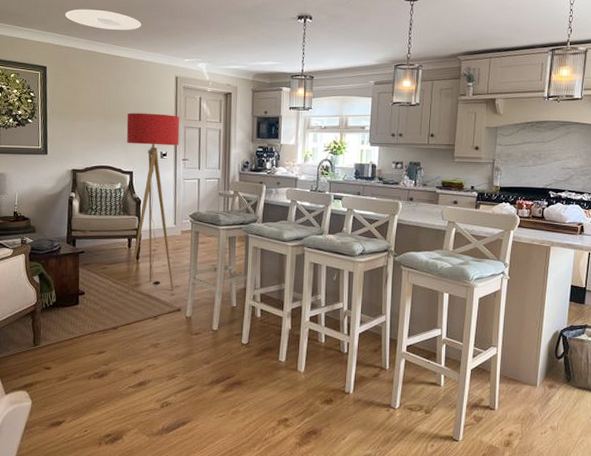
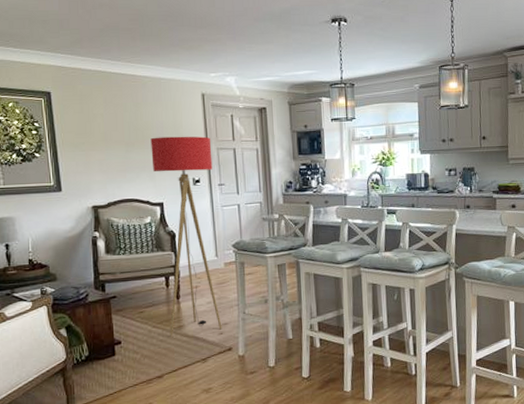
ceiling light: present [65,9,142,31] -> none [66,23,158,46]

